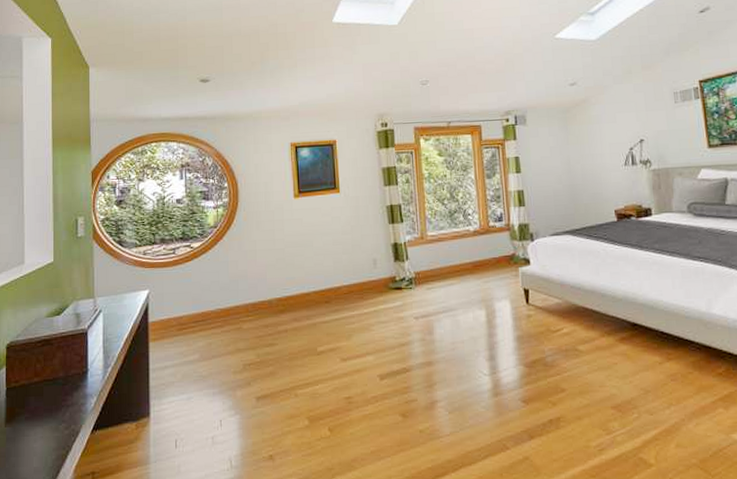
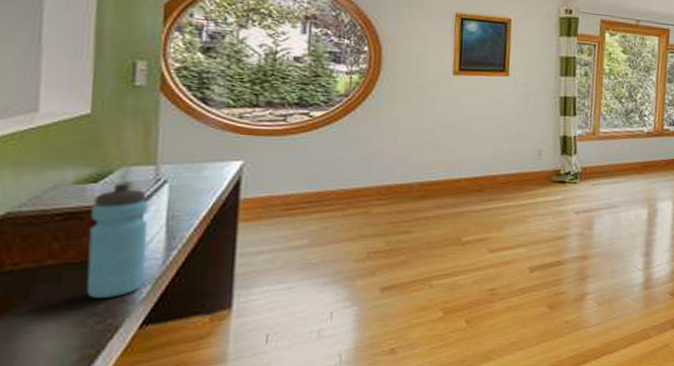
water bottle: none [57,314,92,408] -> present [86,183,148,298]

